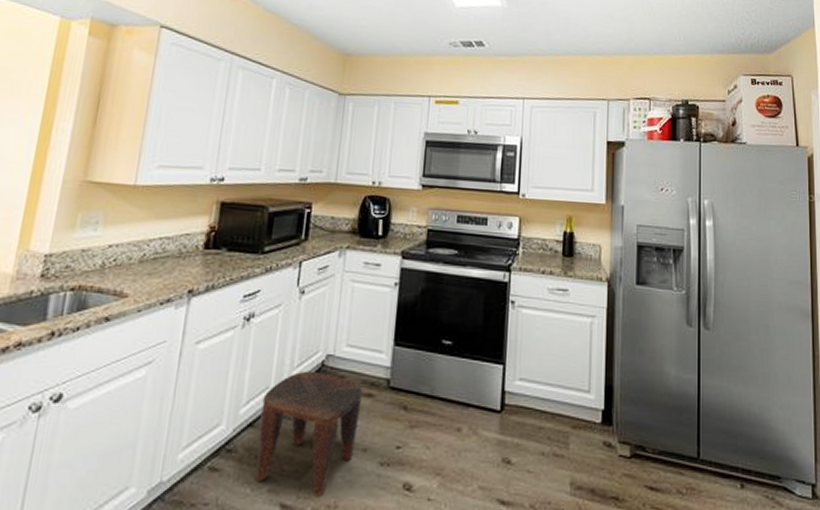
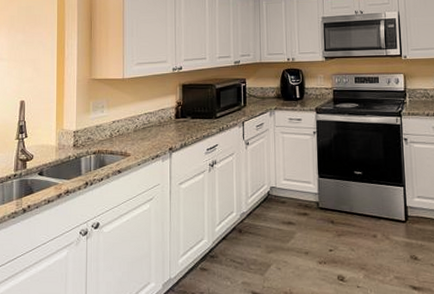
stool: present [255,371,363,497] -> none [230,199,300,287]

